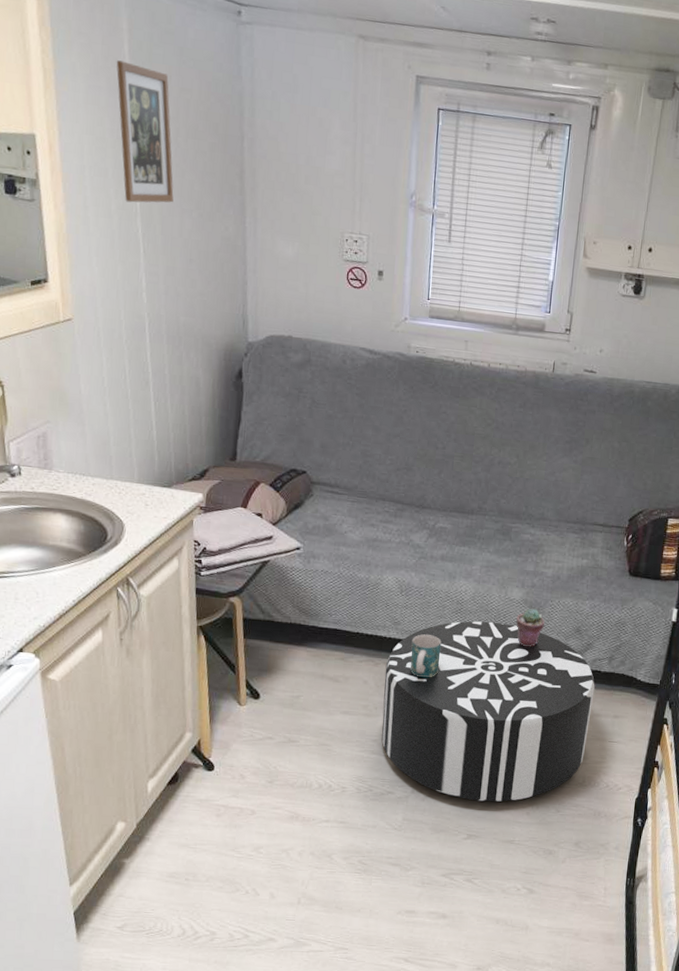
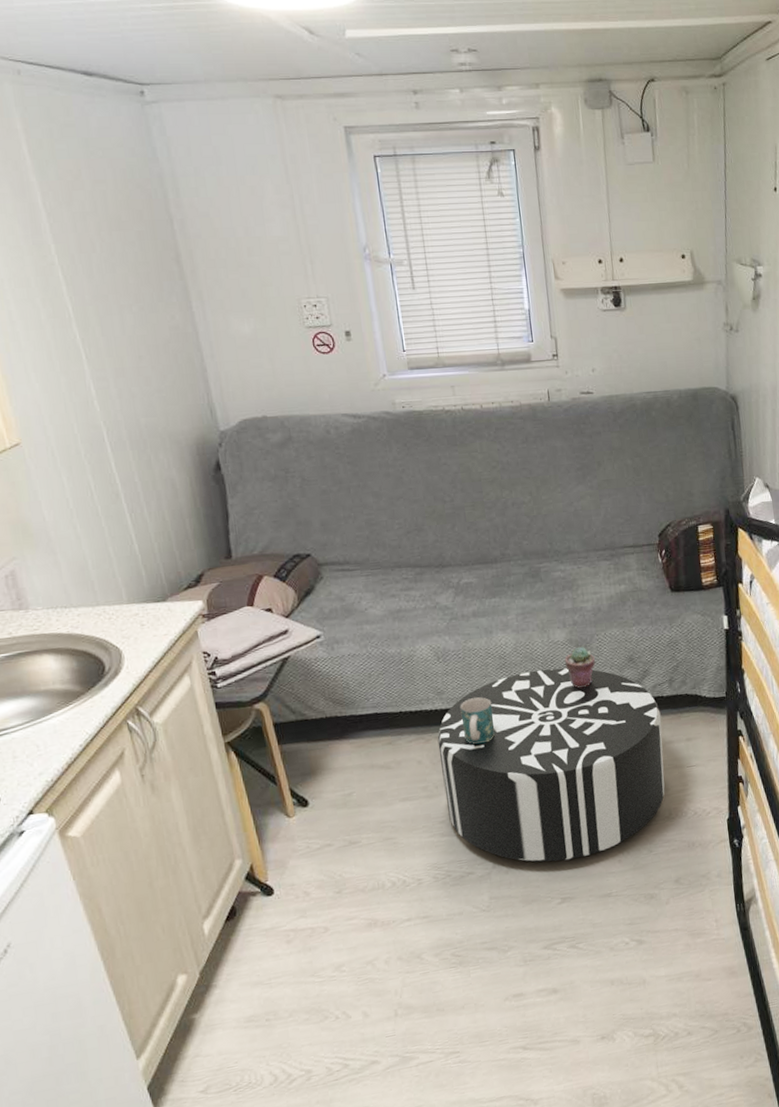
picture frame: present [116,60,174,203] -> none [16,163,109,309]

